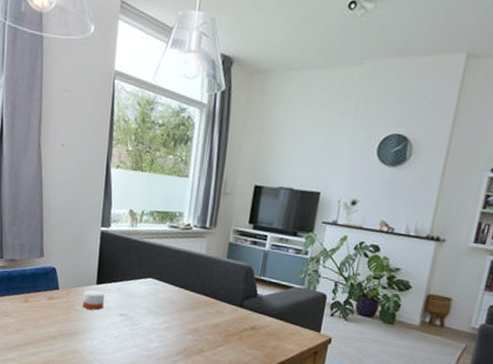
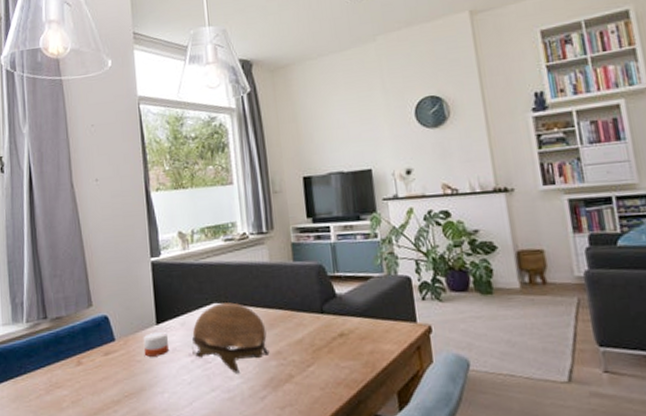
decorative bowl: none [123,279,190,339] -> present [192,302,270,374]

